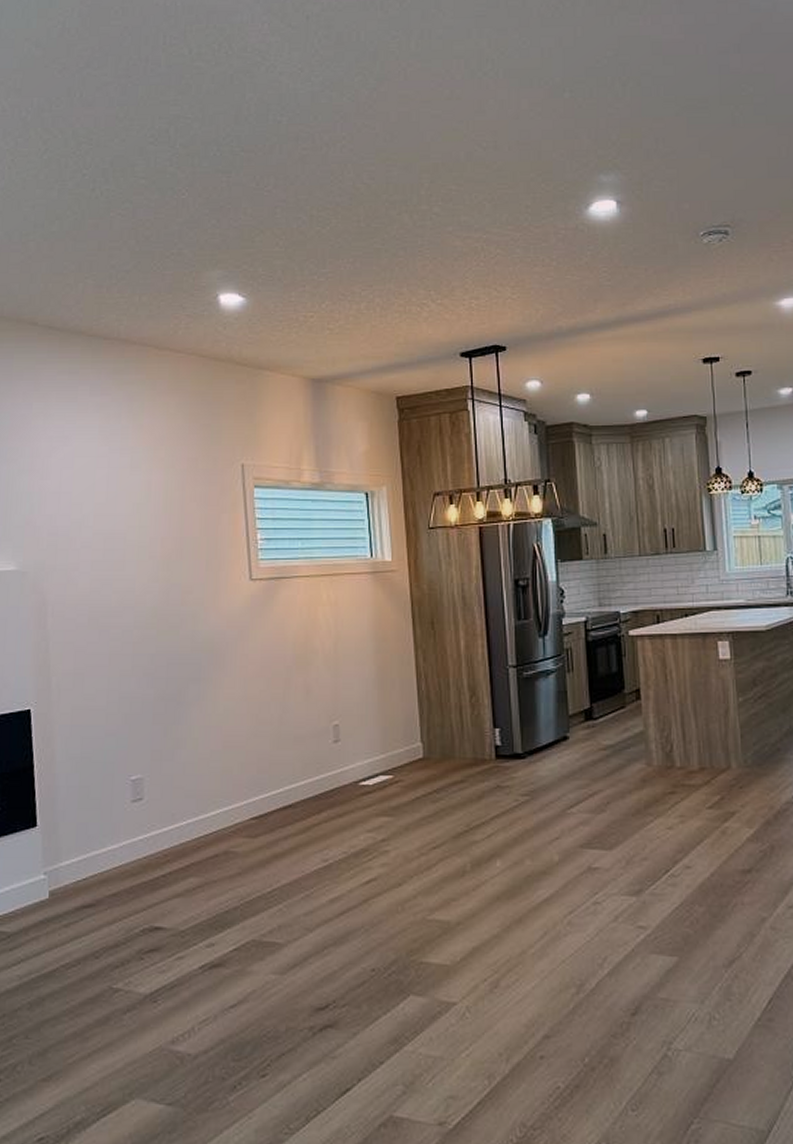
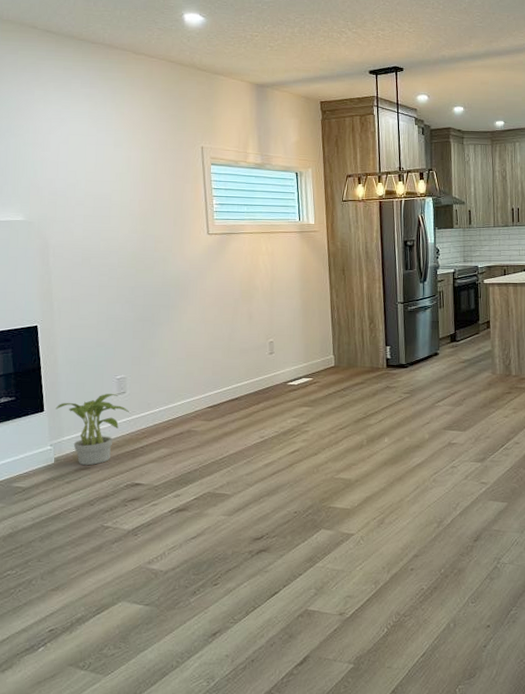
potted plant: none [51,801,147,901] -> present [55,394,129,465]

